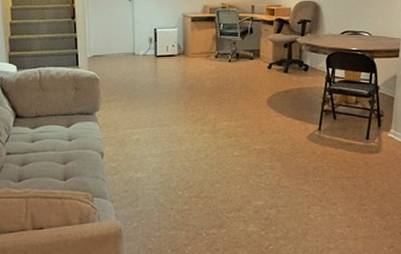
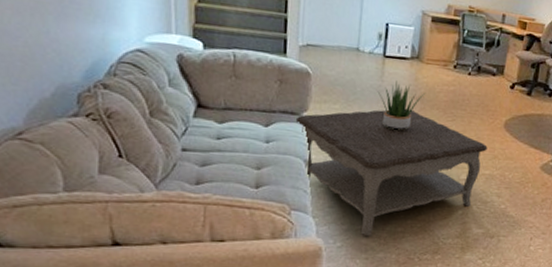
coffee table: none [90,98,255,216] -> present [295,108,488,237]
potted plant: none [153,75,195,118] -> present [377,80,426,131]

